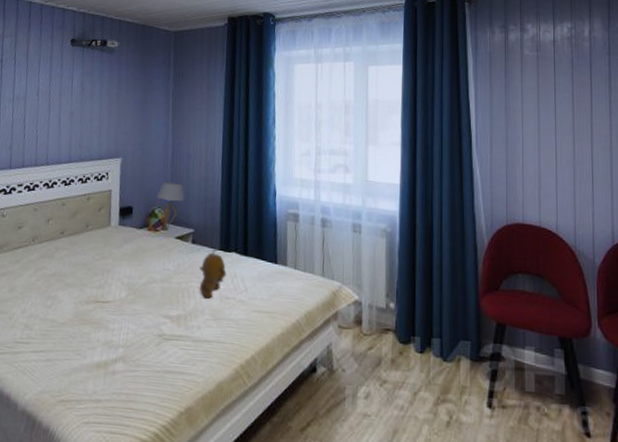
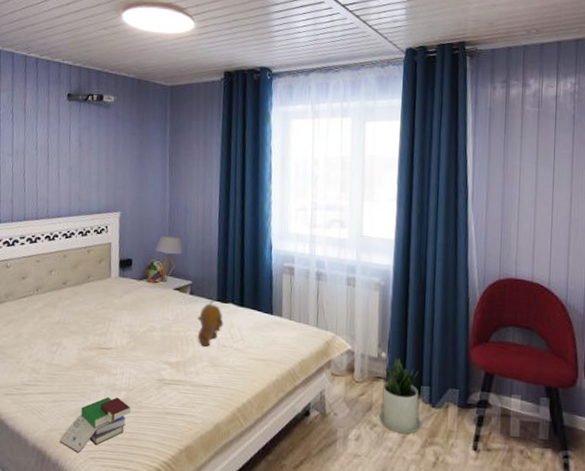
book: none [51,354,129,419] -> present [60,396,131,454]
planter: none [388,308,433,391] -> present [379,358,421,434]

